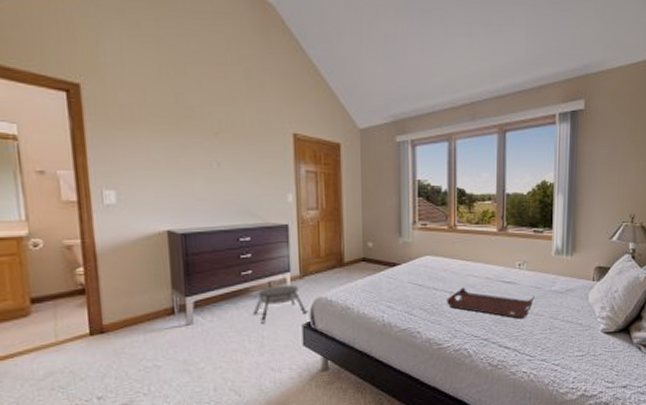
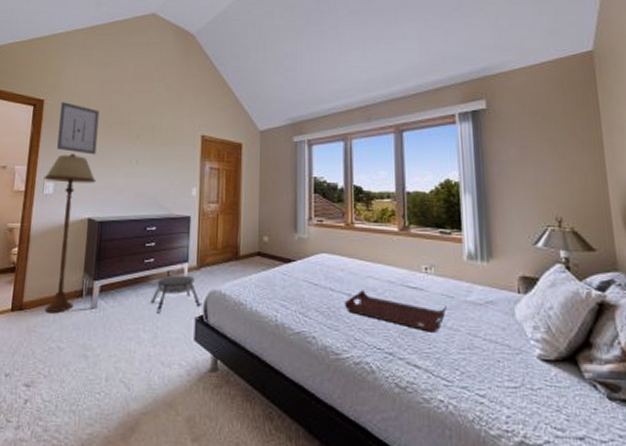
floor lamp: none [100,154,171,333] -> present [44,153,97,312]
wall art: none [104,88,165,156] -> present [57,102,100,155]

